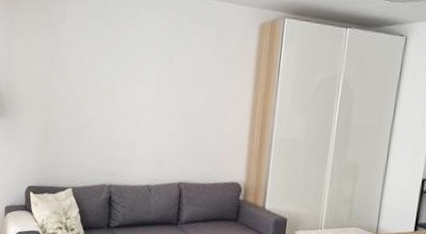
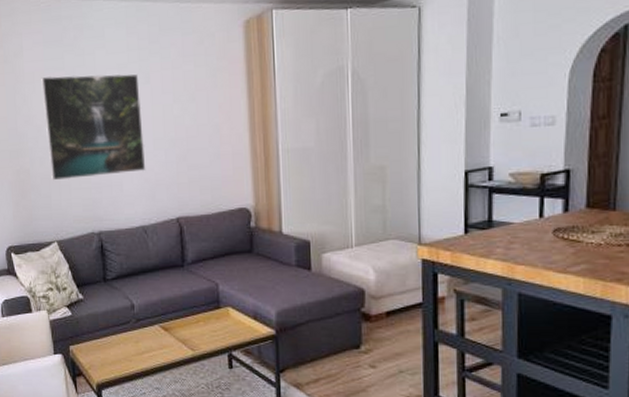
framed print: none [75,44,163,139] -> present [41,73,146,181]

